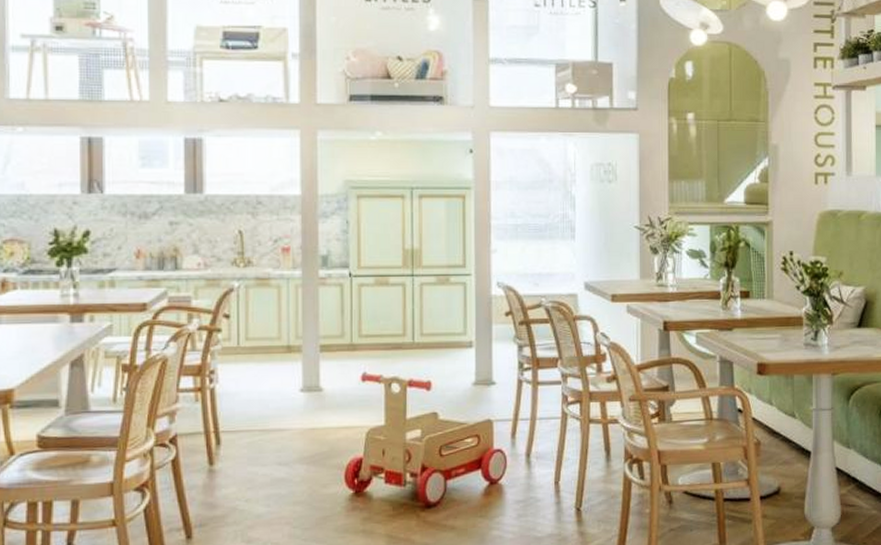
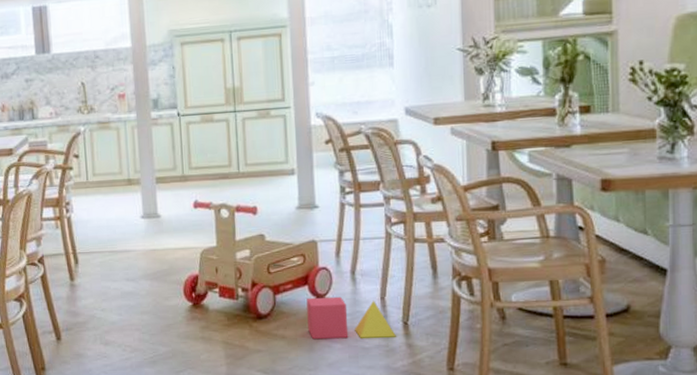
toy blocks: none [479,481,569,530] -> present [306,296,396,340]

